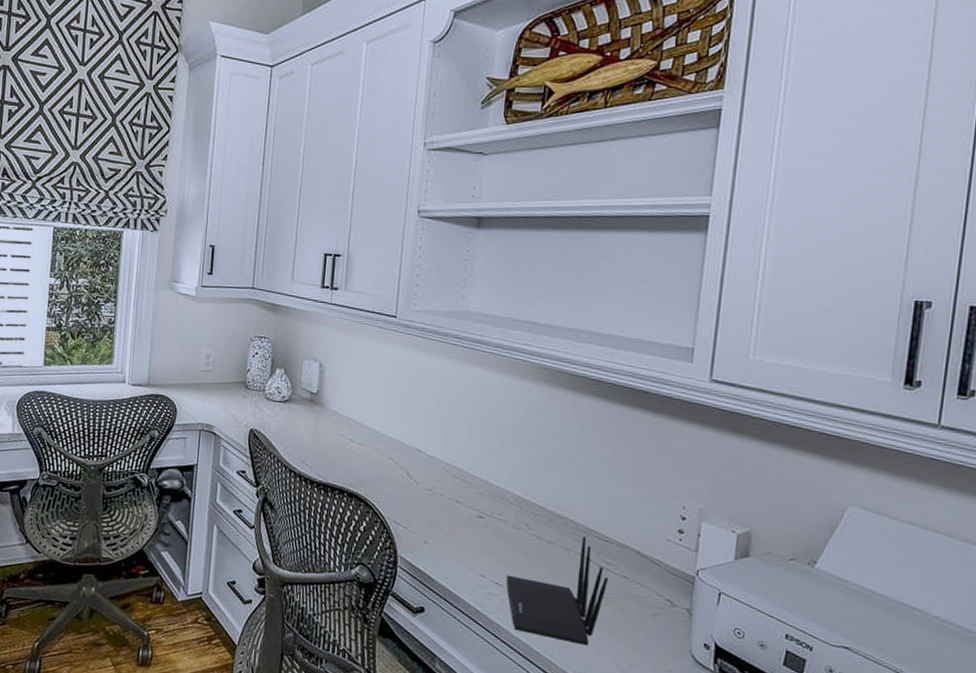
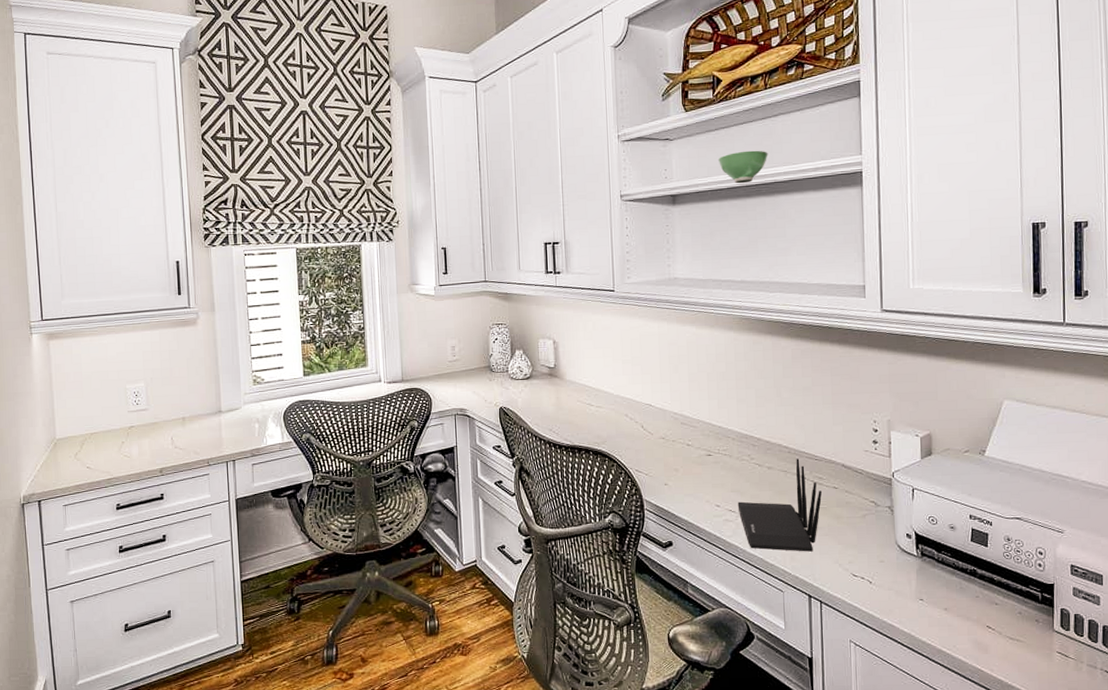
bowl: none [537,176,598,214] -> present [717,150,768,184]

